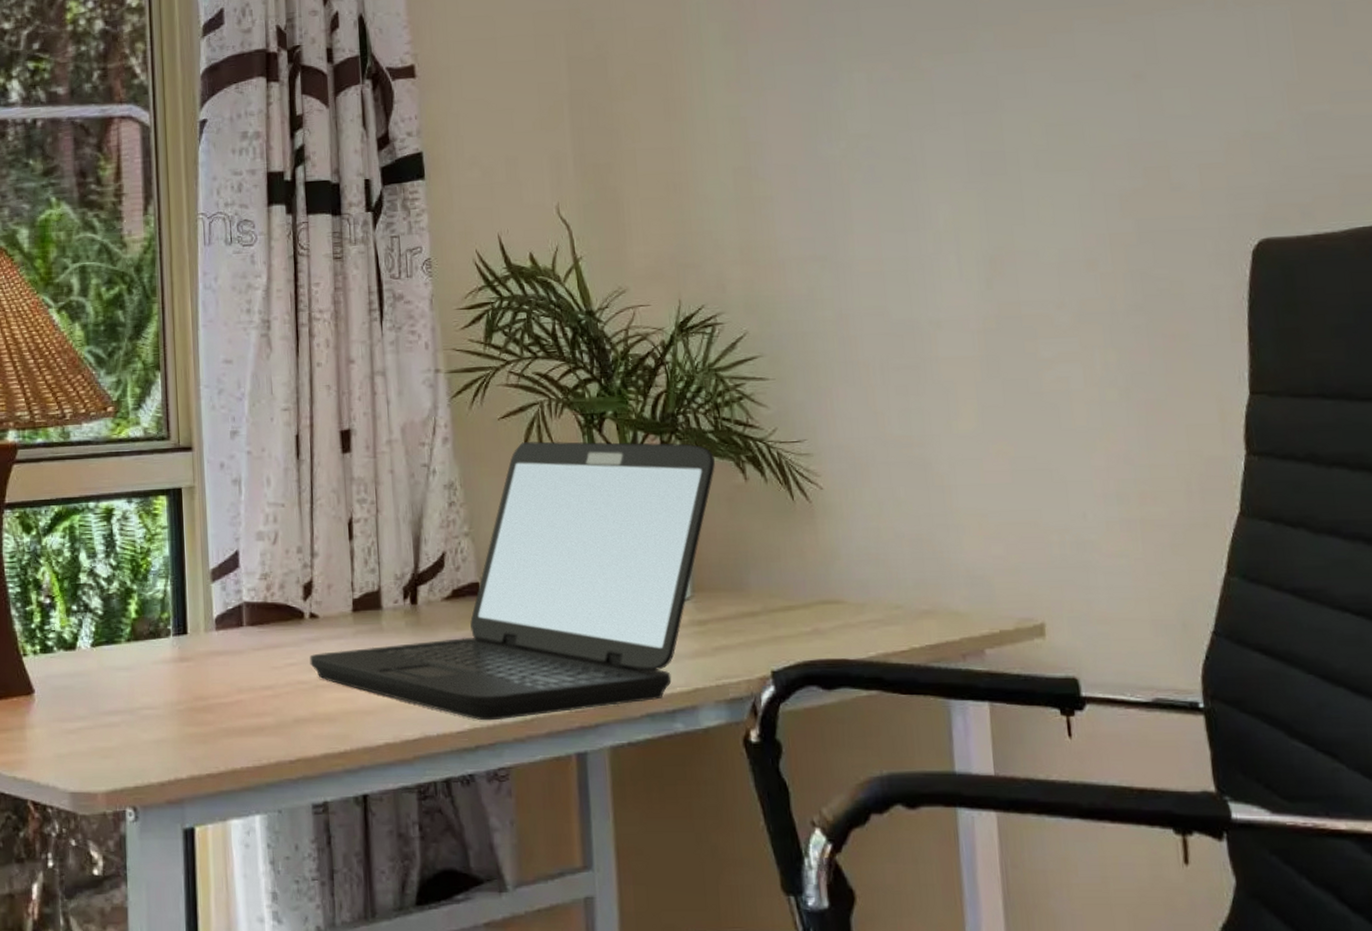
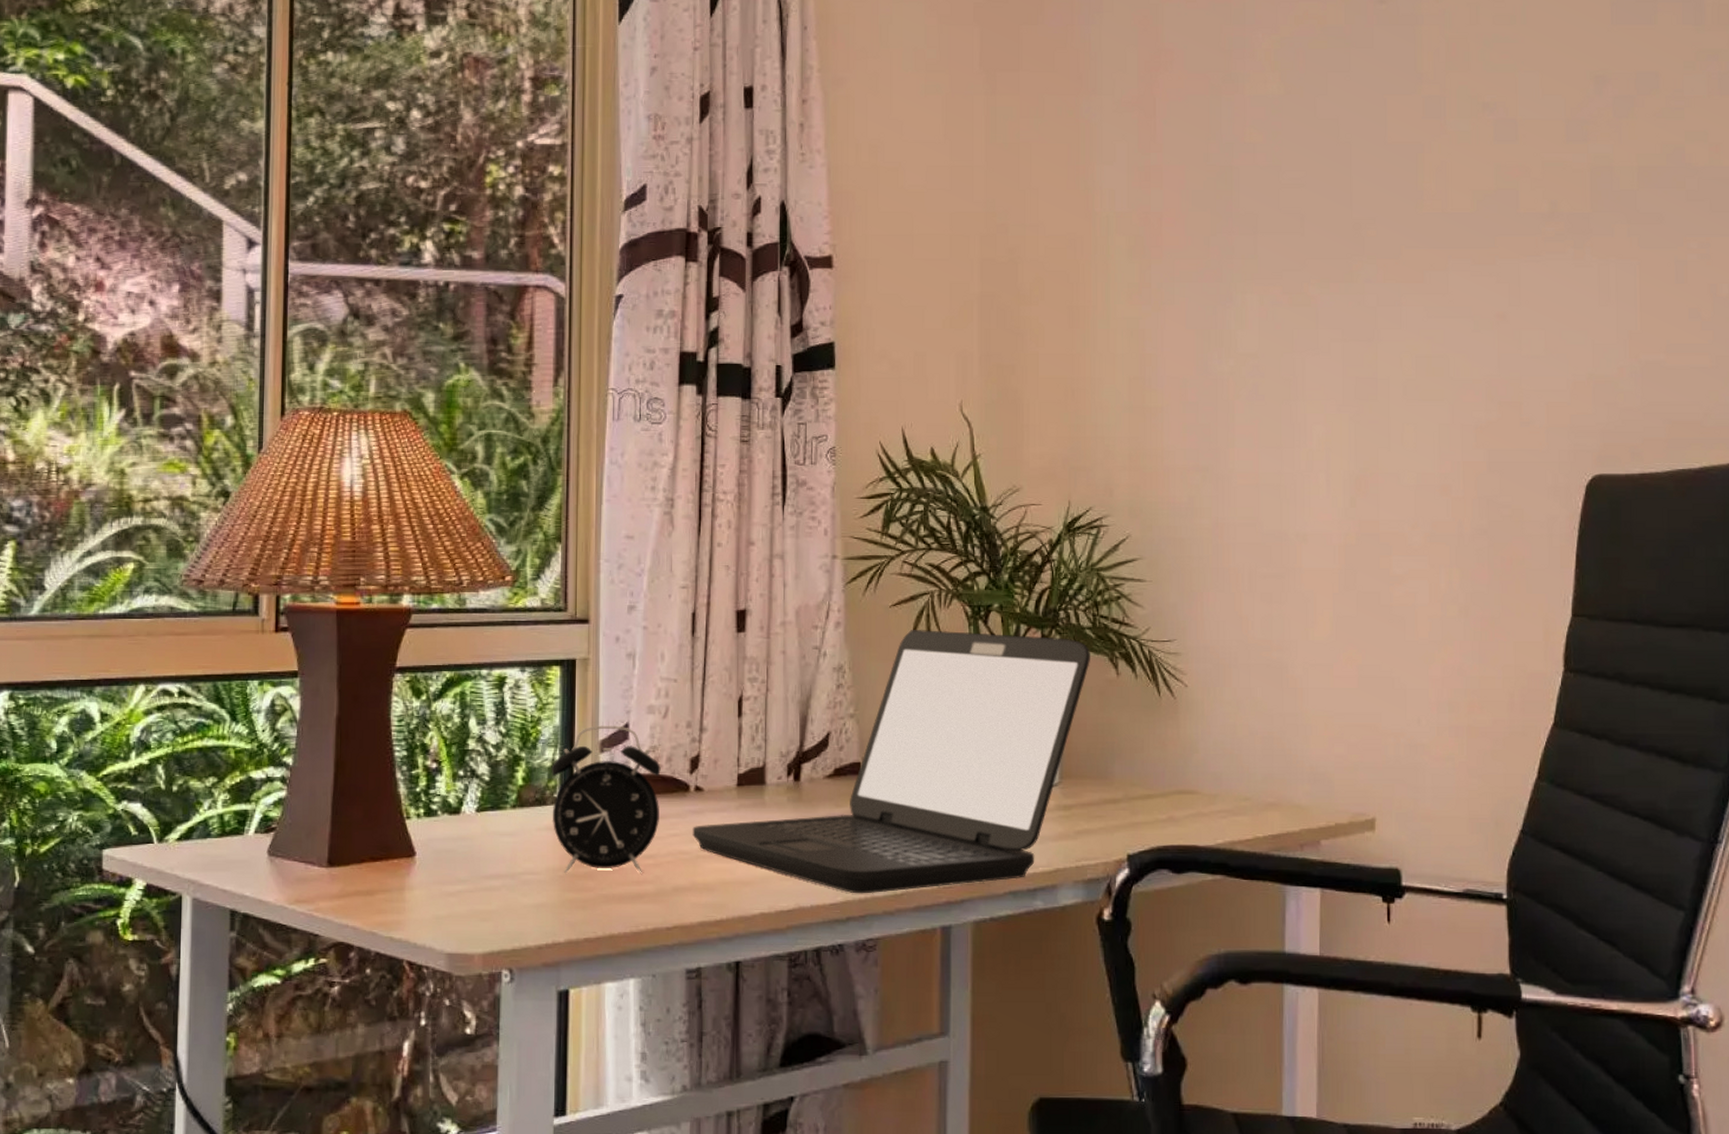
alarm clock: none [163,553,276,707] -> present [551,725,661,873]

